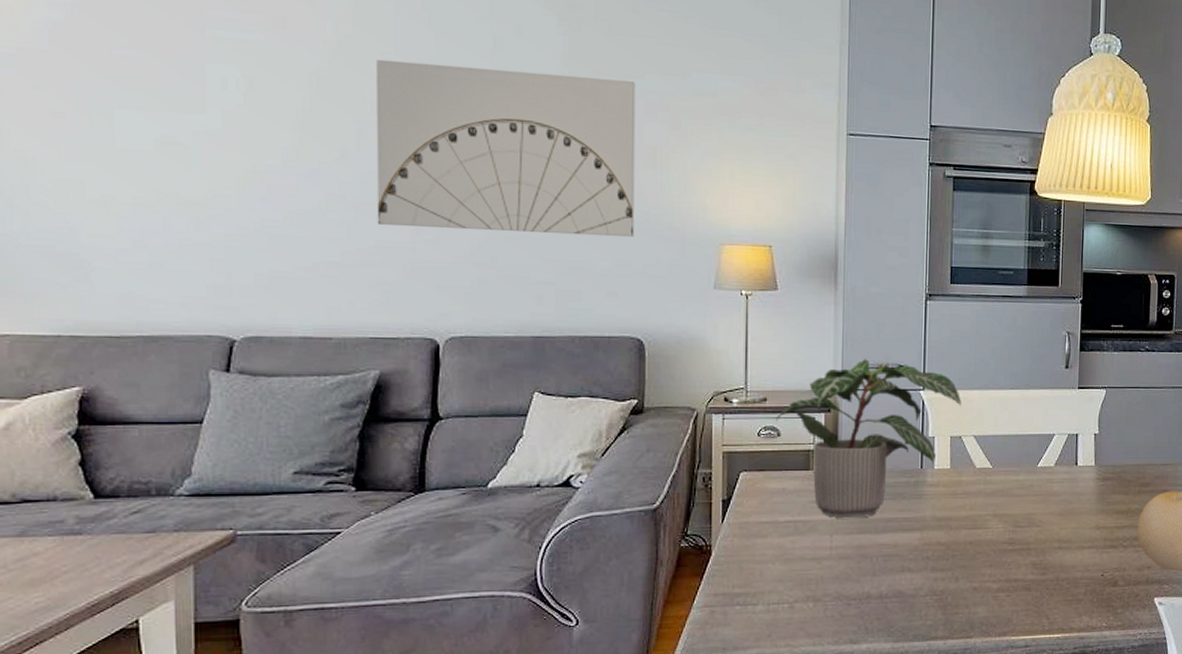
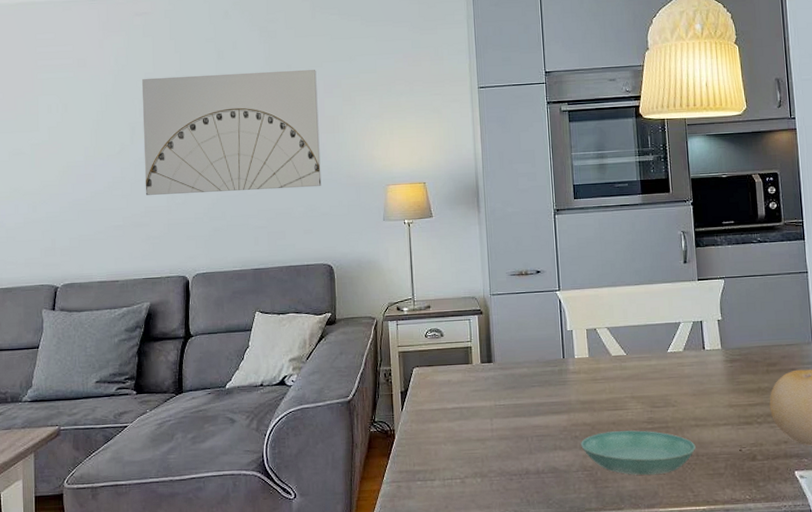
potted plant: present [775,358,962,519] -> none [438,267,594,404]
saucer: none [932,552,1057,601] -> present [581,430,696,476]

